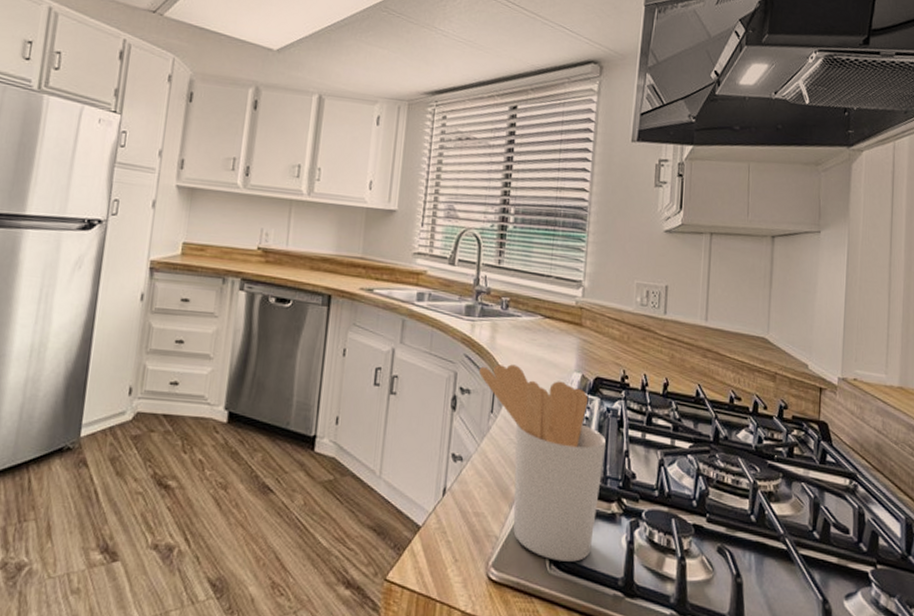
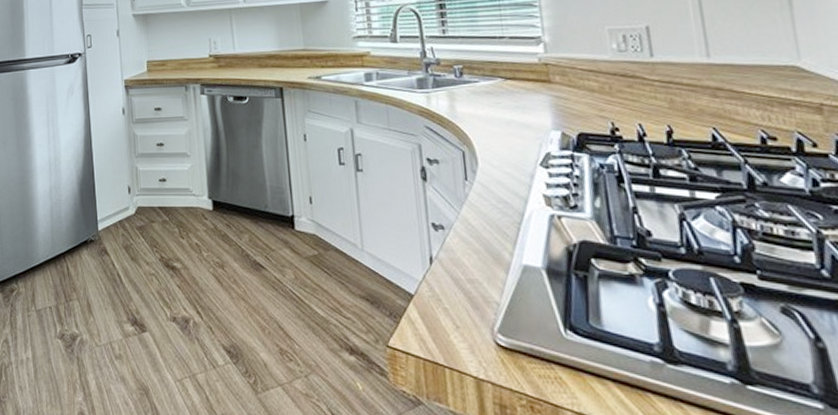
utensil holder: present [478,364,606,562] -> none [443,130,612,327]

